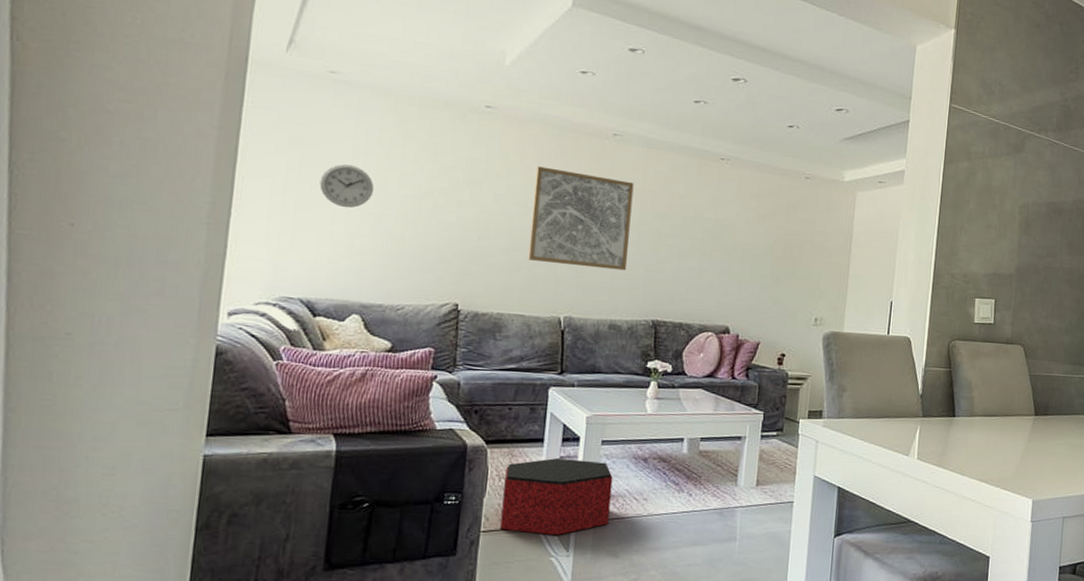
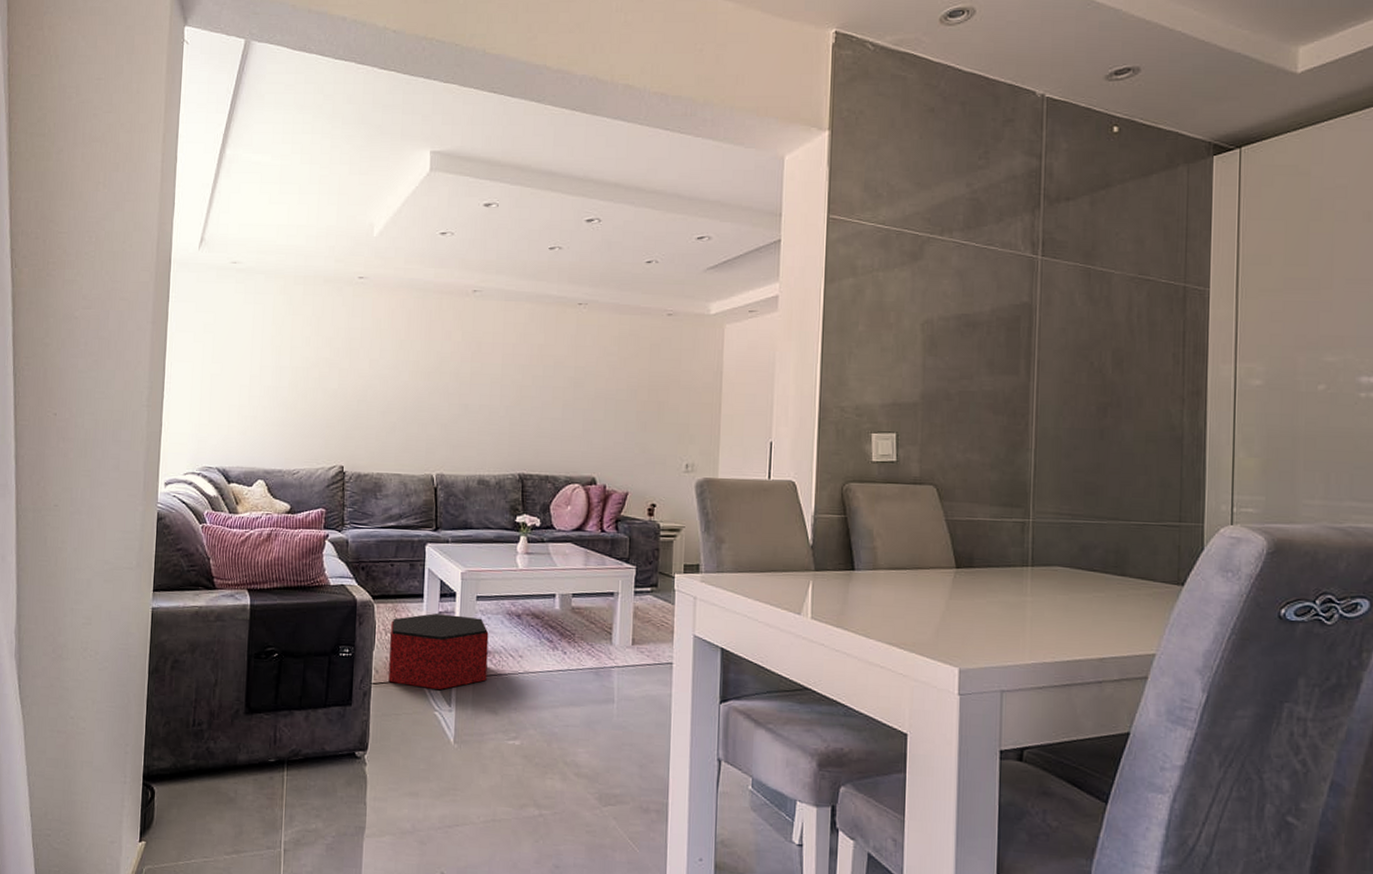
wall clock: present [319,164,375,208] -> none [228,344,271,384]
wall art: present [528,166,634,271] -> none [401,329,495,426]

